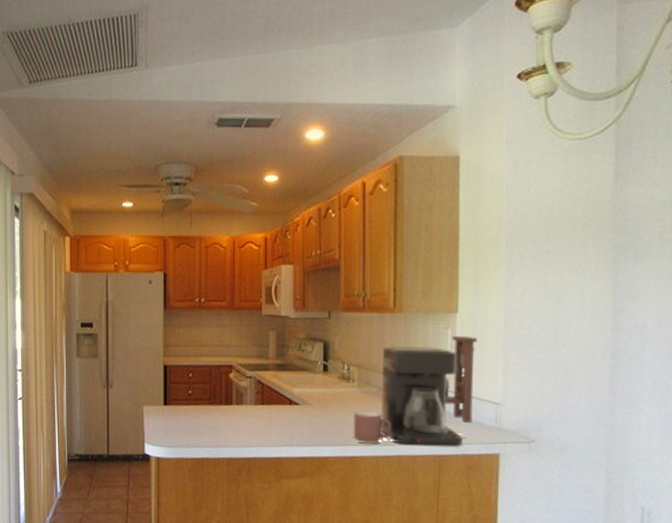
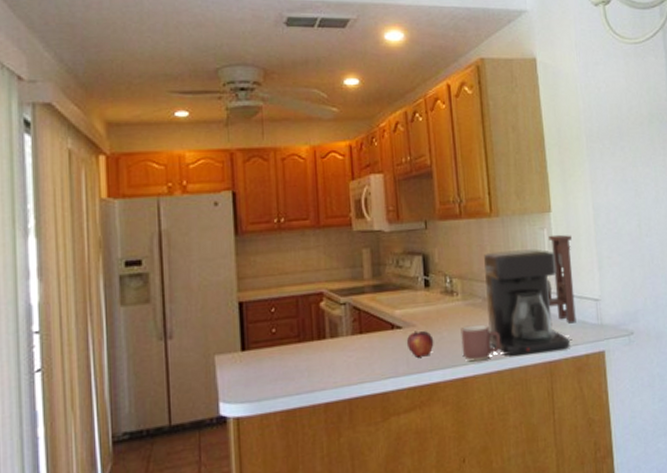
fruit: none [302,409,327,433] -> present [406,331,434,358]

